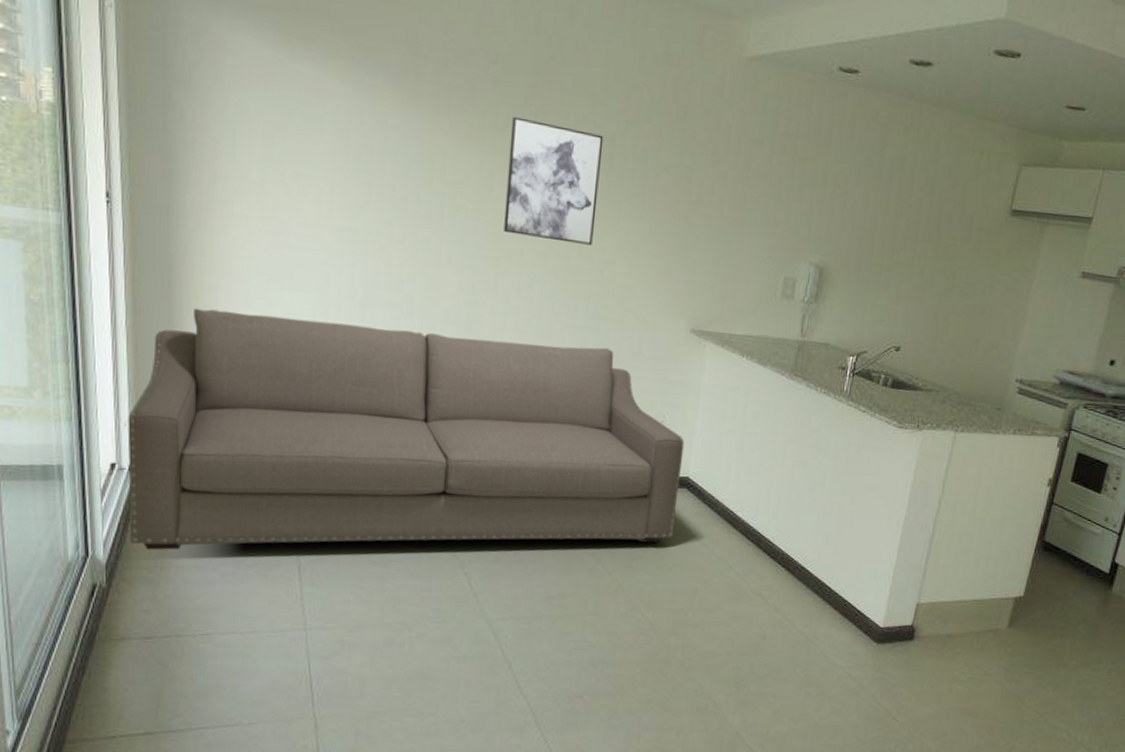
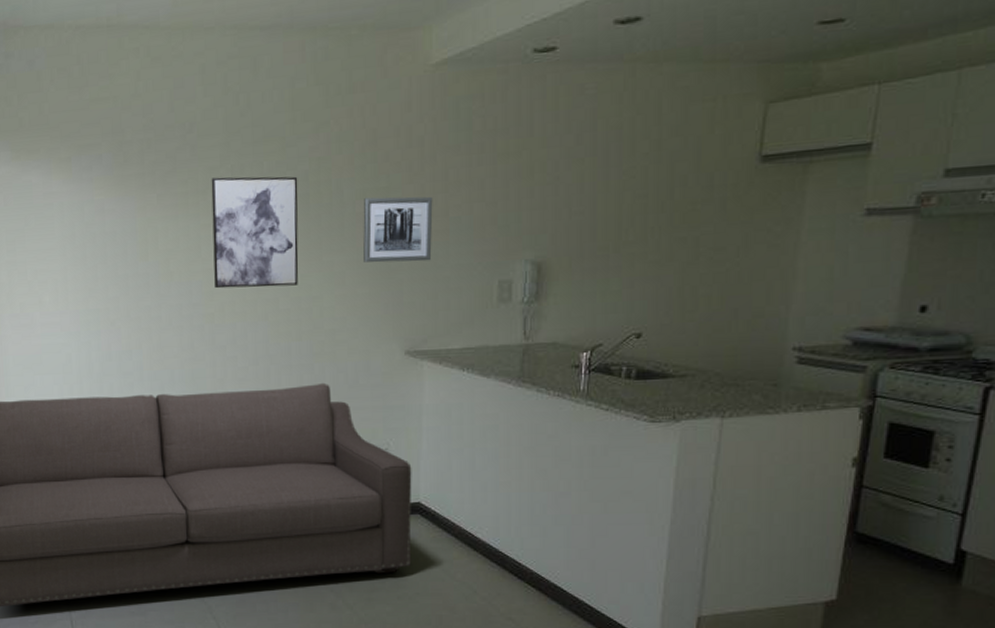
wall art: none [660,172,733,246] -> present [363,196,433,263]

